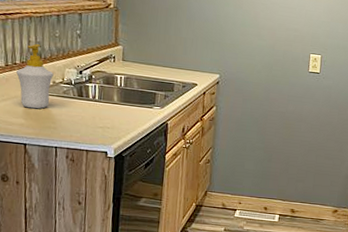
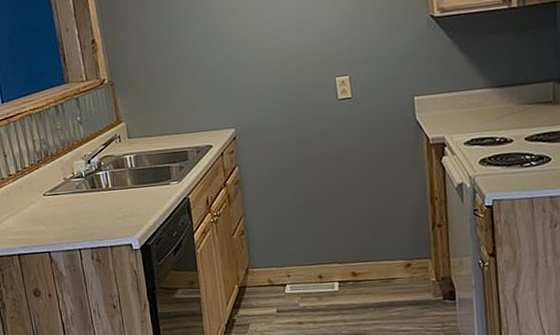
soap bottle: present [16,44,54,109] -> none [27,142,65,213]

